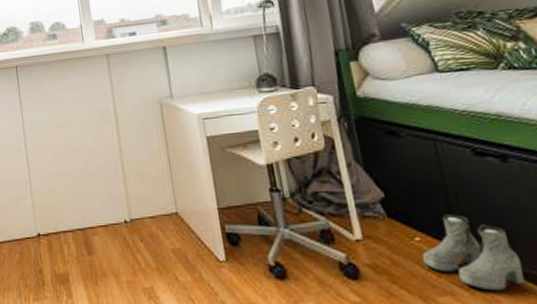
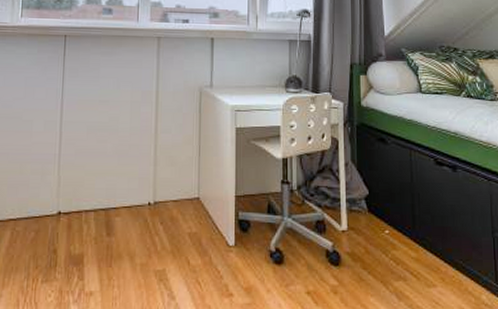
boots: present [422,214,525,291] -> none [388,212,454,277]

